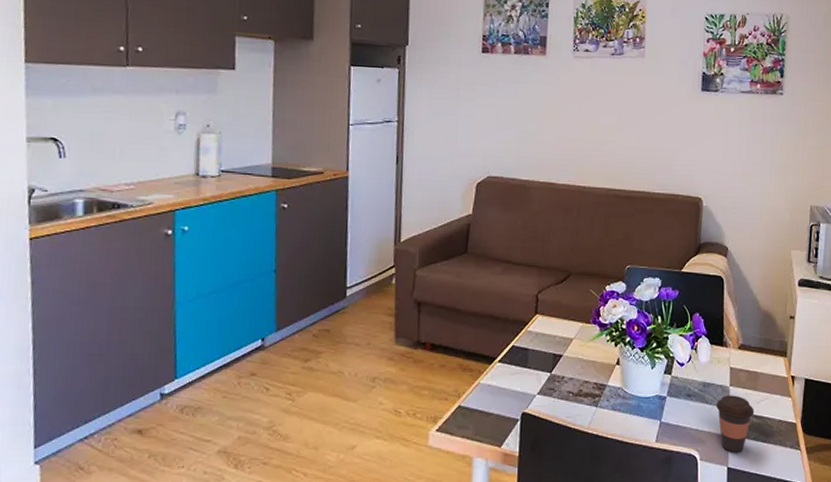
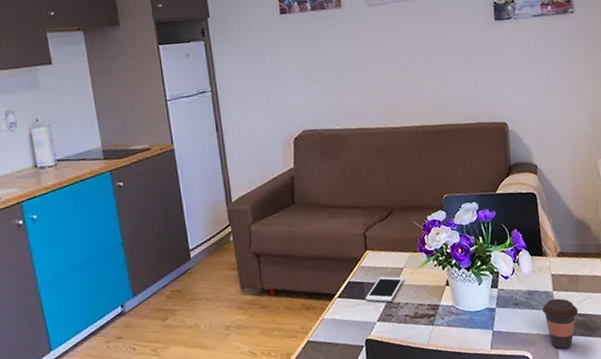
cell phone: none [527,346,572,374] -> present [365,276,404,302]

